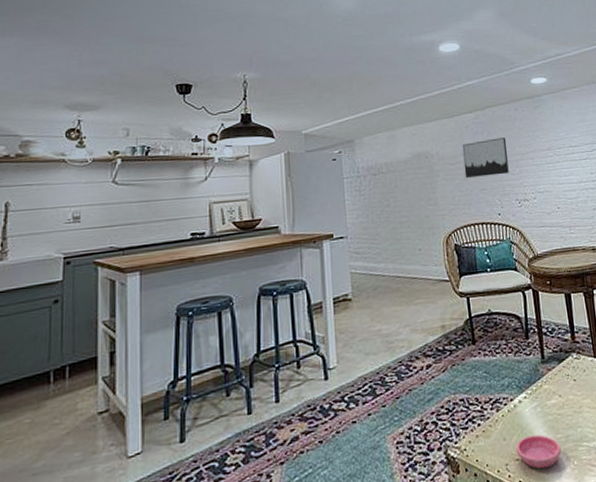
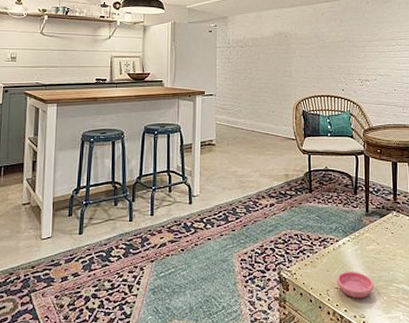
wall art: present [462,137,509,178] -> none [317,25,356,57]

